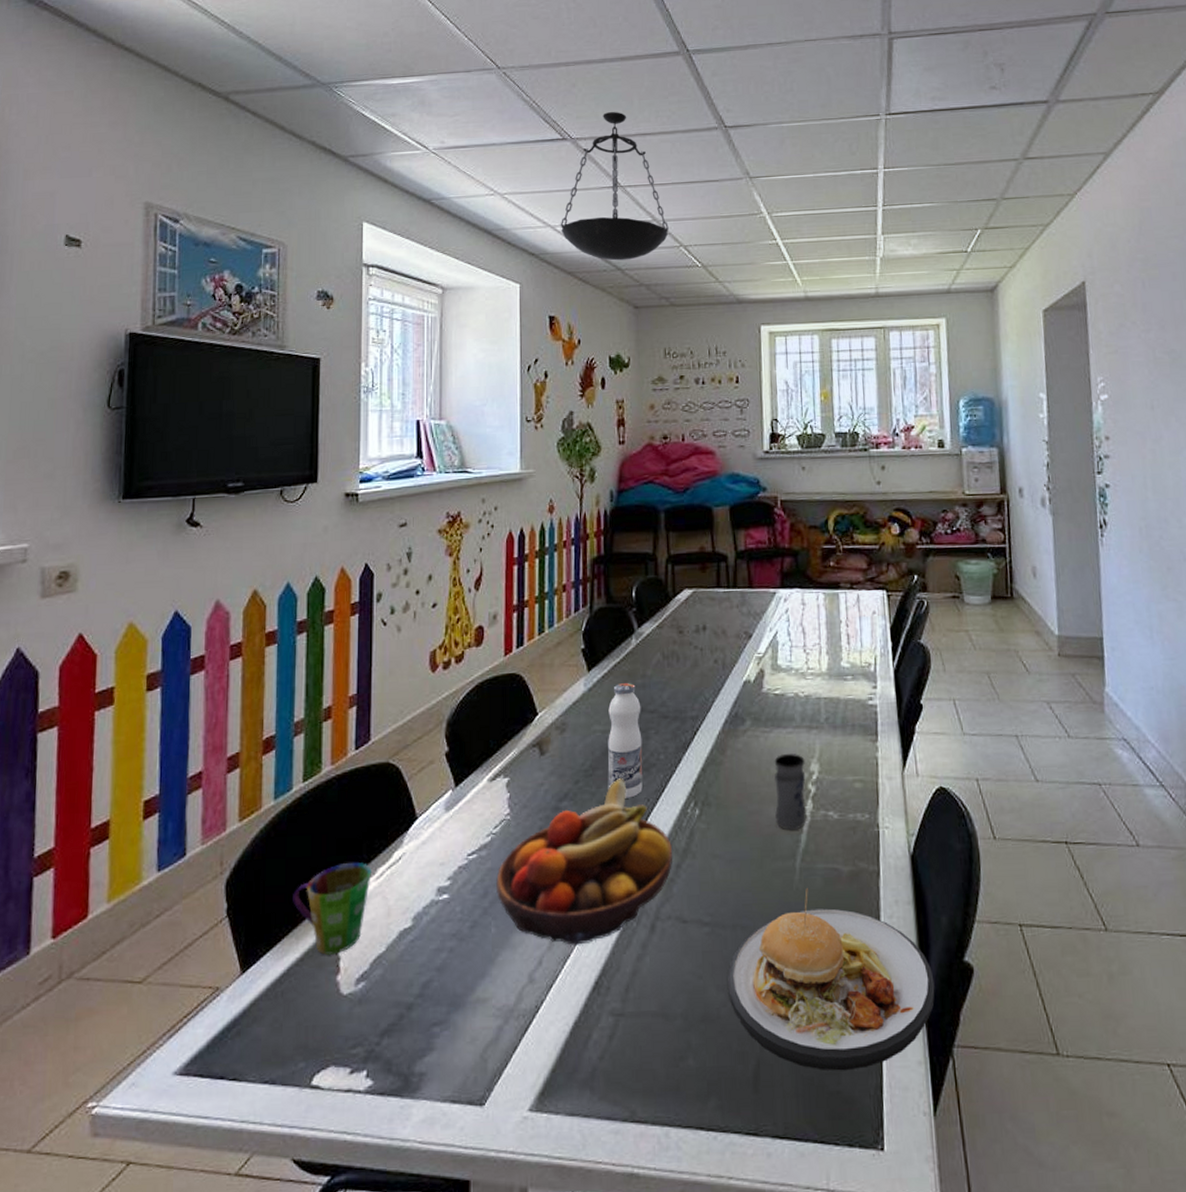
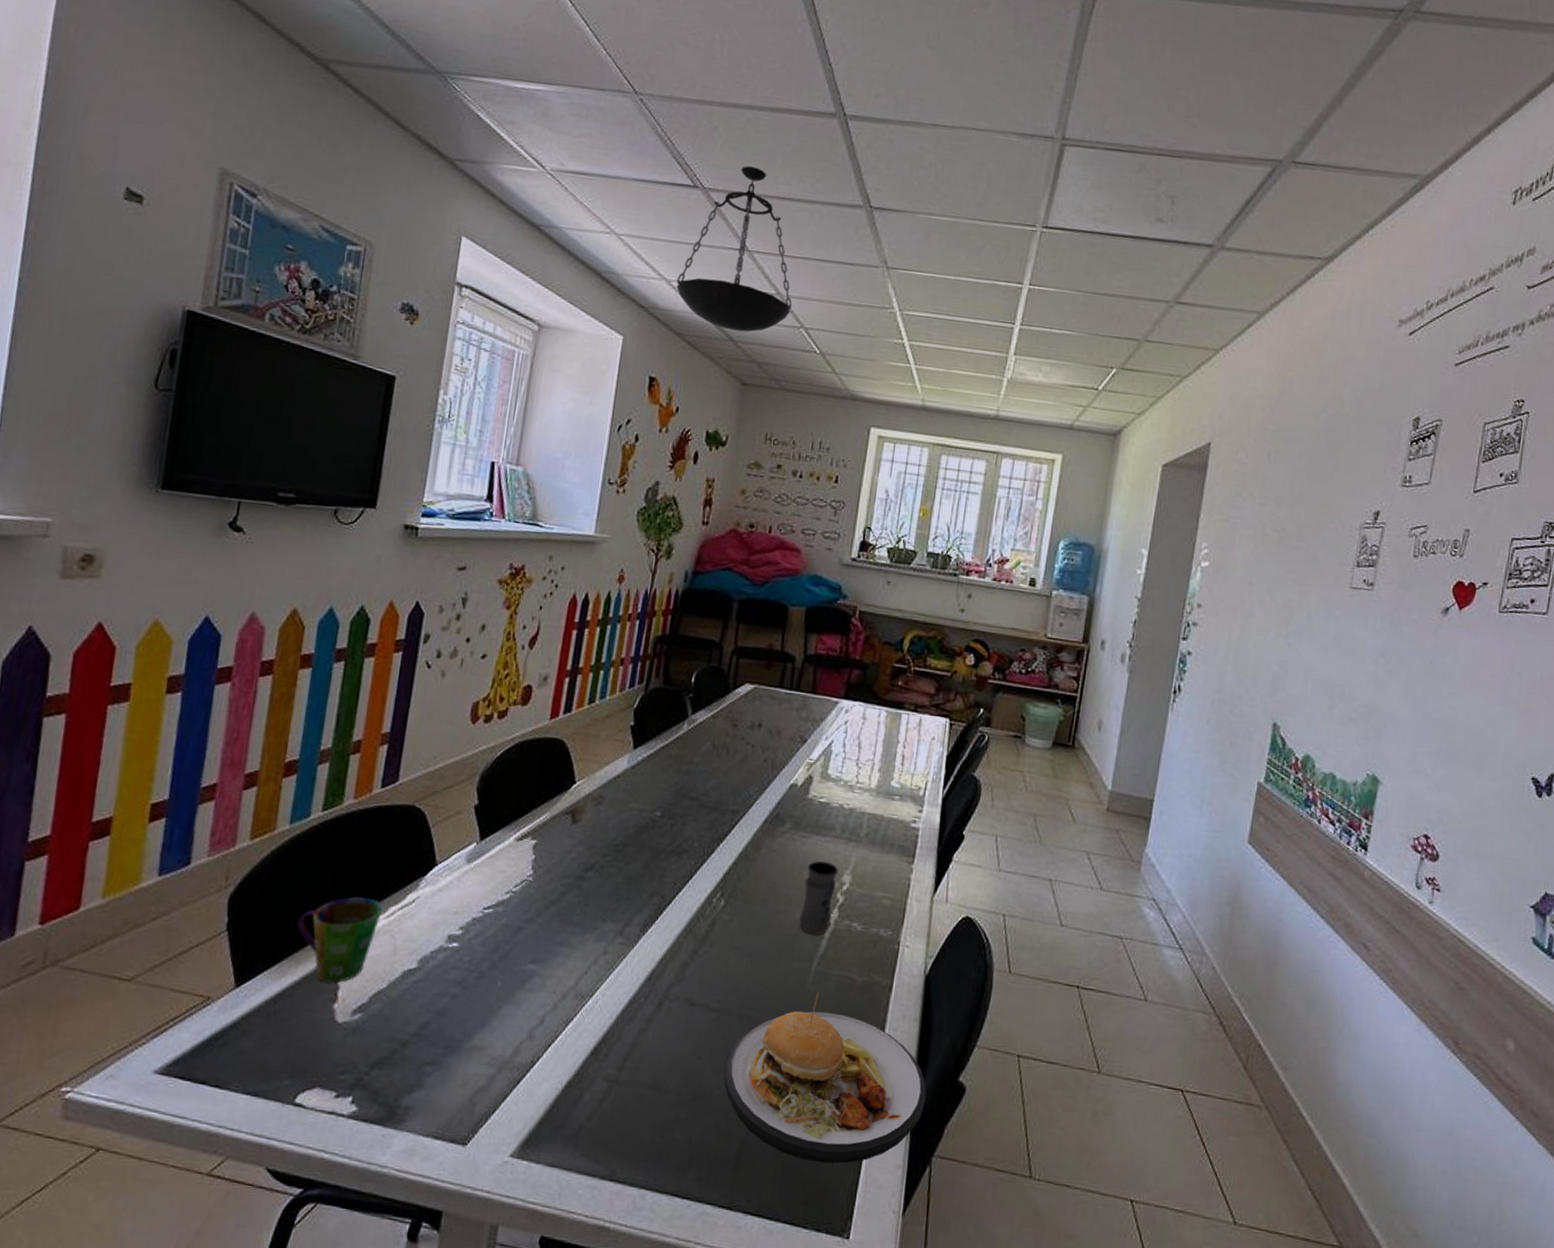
fruit bowl: present [495,778,673,945] -> none [507,858,692,1011]
fruit juice: present [607,683,643,798] -> none [636,766,683,879]

